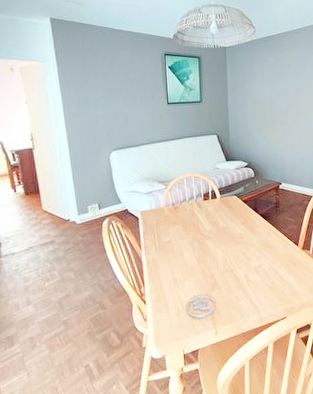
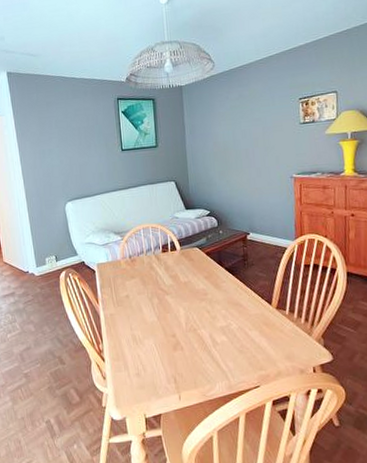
coaster: present [185,293,216,318] -> none [146,353,179,380]

